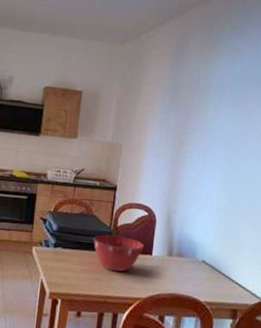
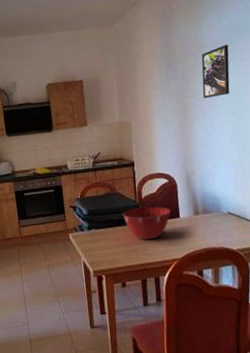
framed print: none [201,90,236,141] -> present [201,44,230,99]

